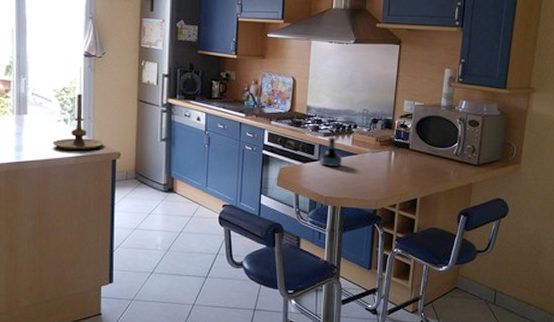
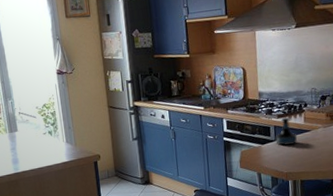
candle holder: present [52,93,104,149] -> none [42,107,85,158]

